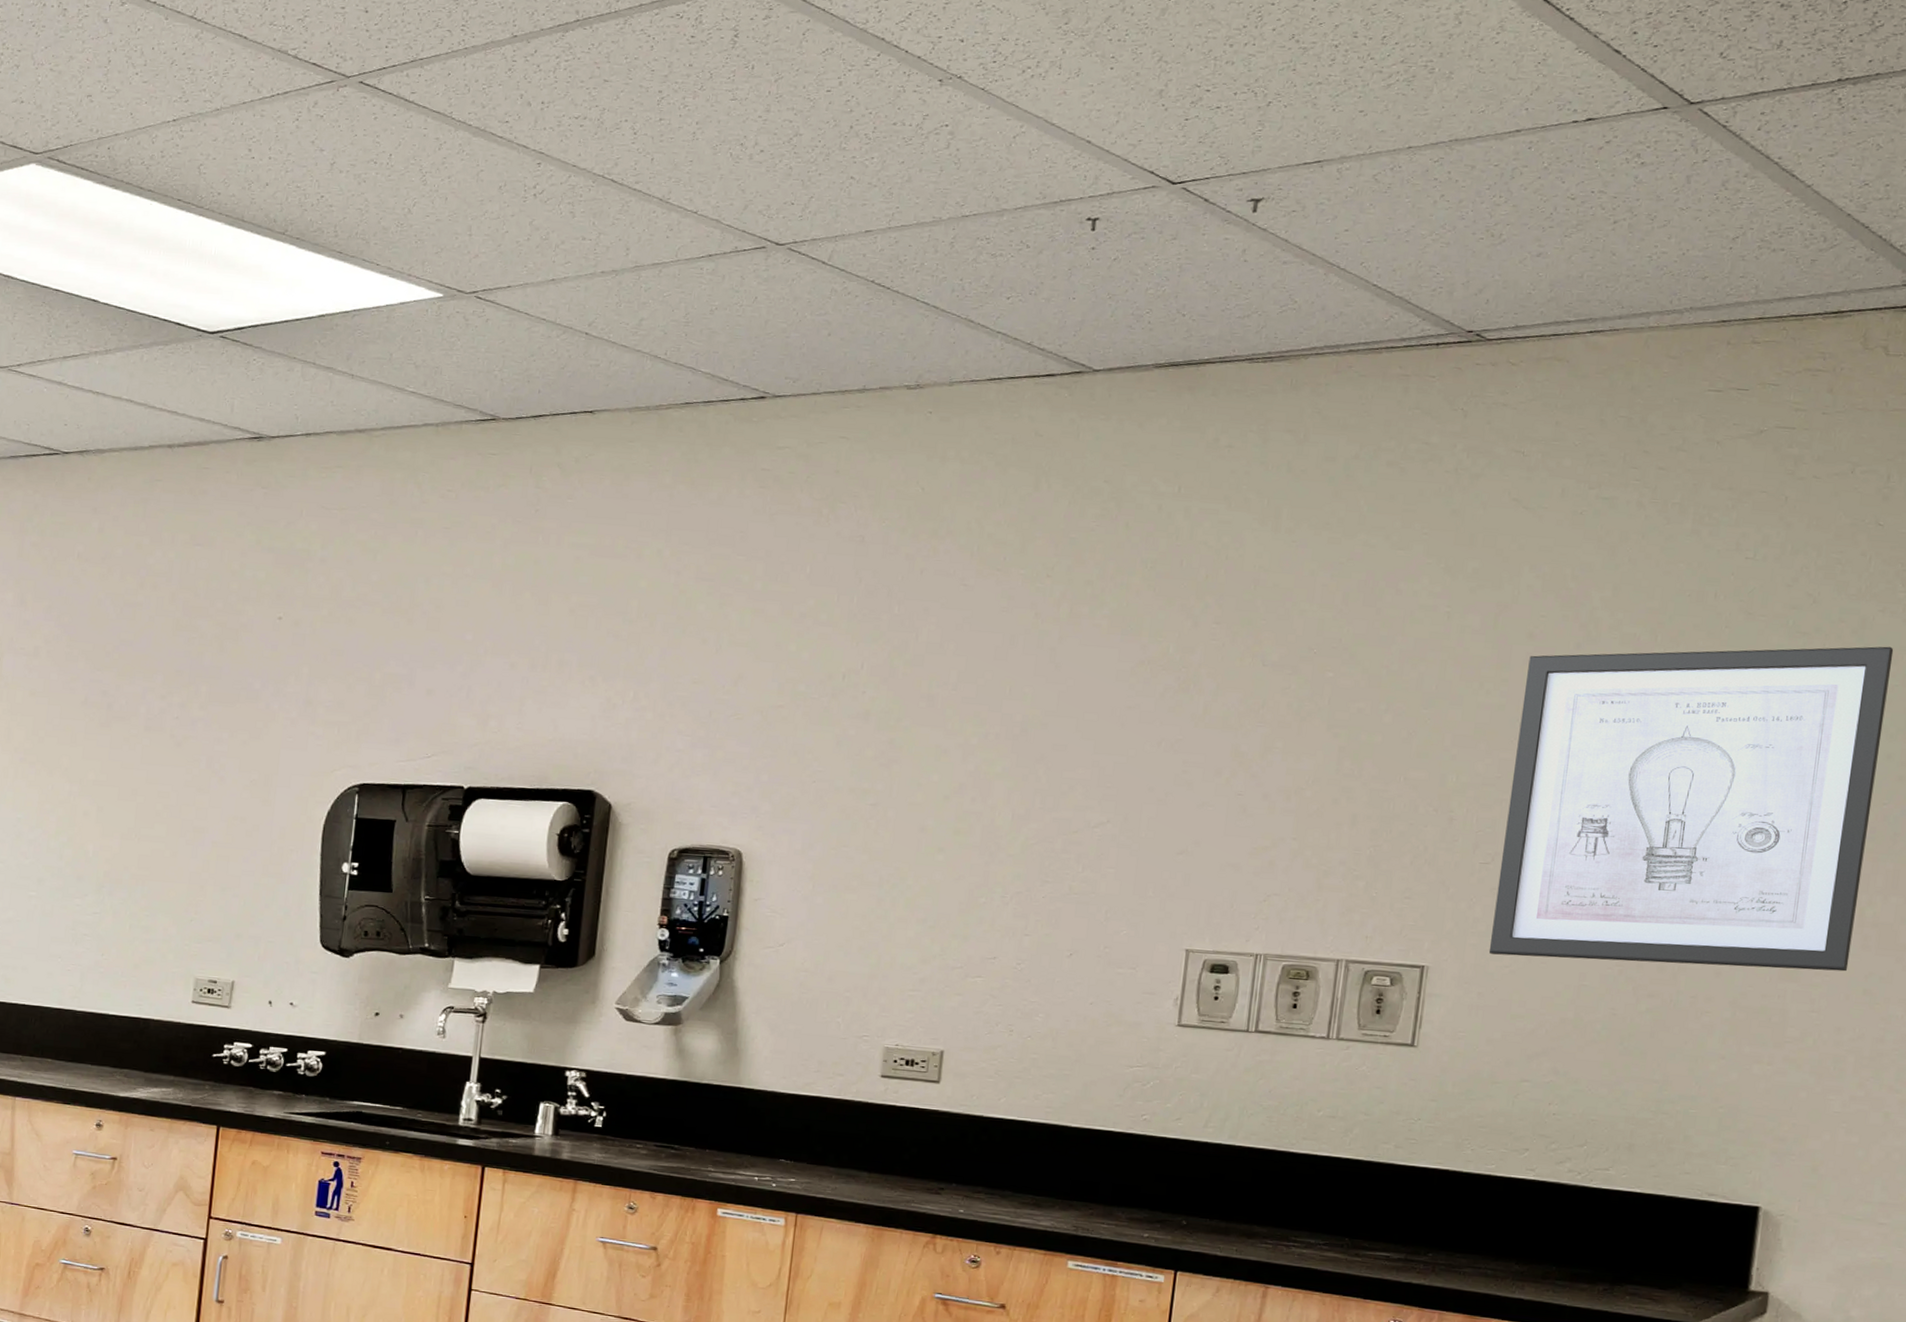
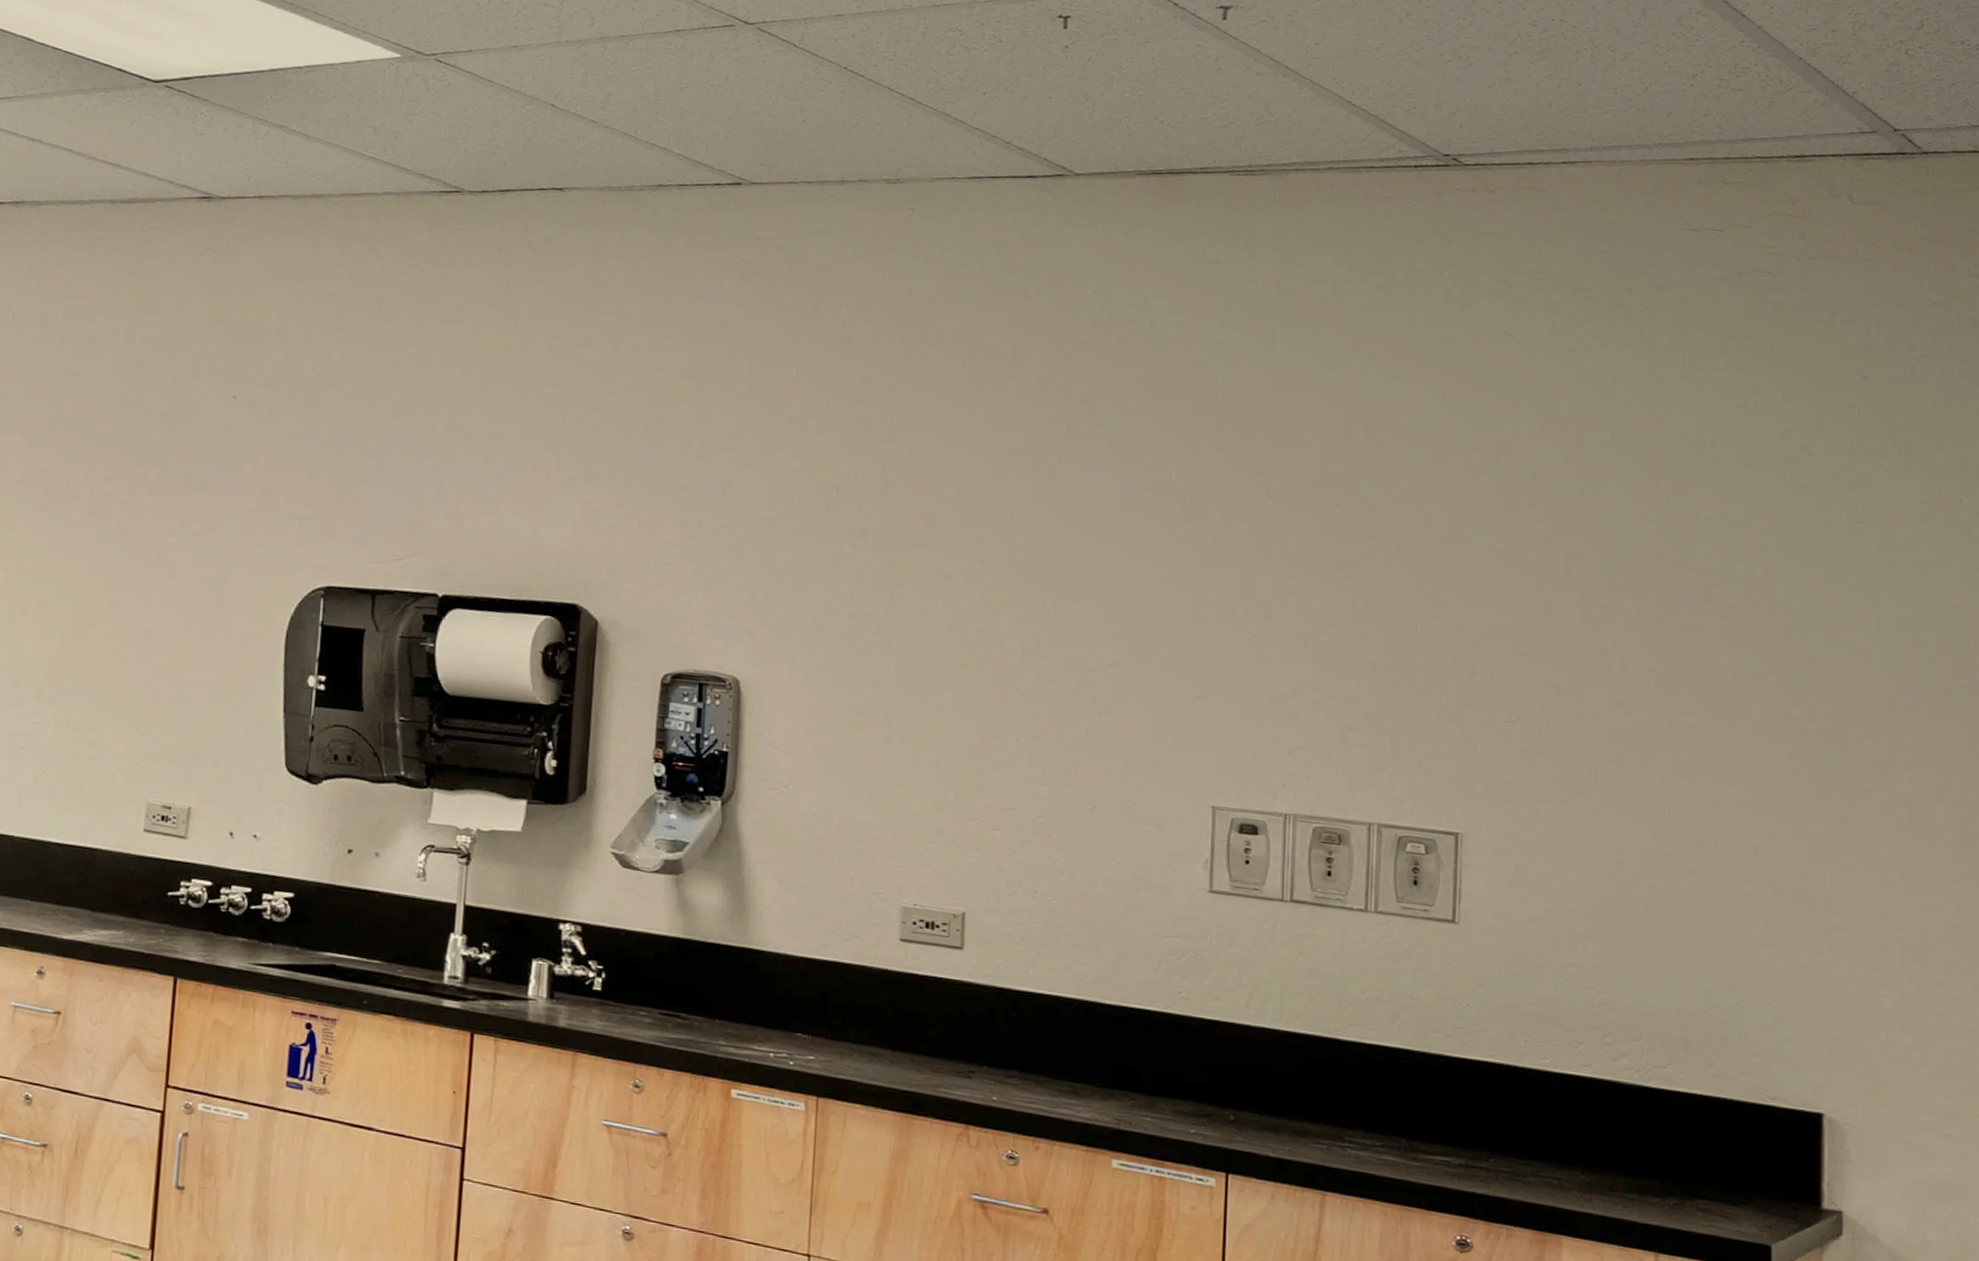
wall art: present [1488,646,1894,972] -> none [1522,498,1892,854]

